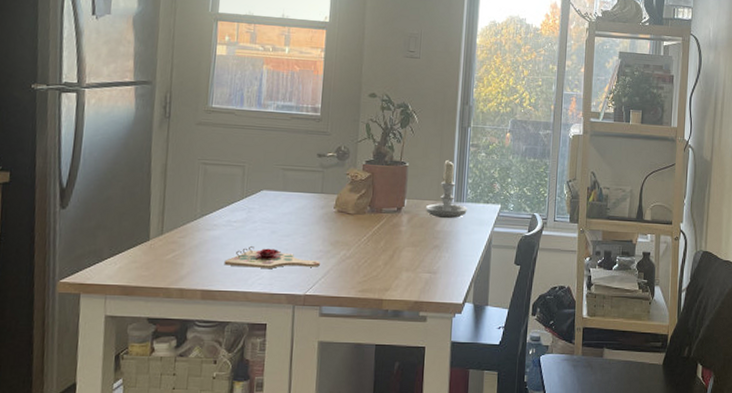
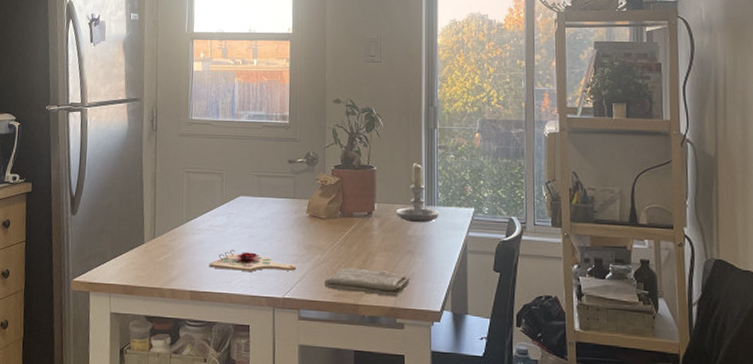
washcloth: none [349,263,434,291] -> present [324,267,409,297]

